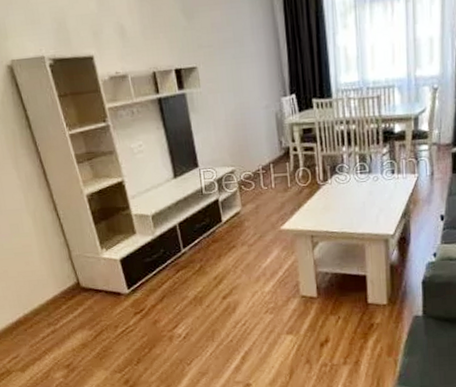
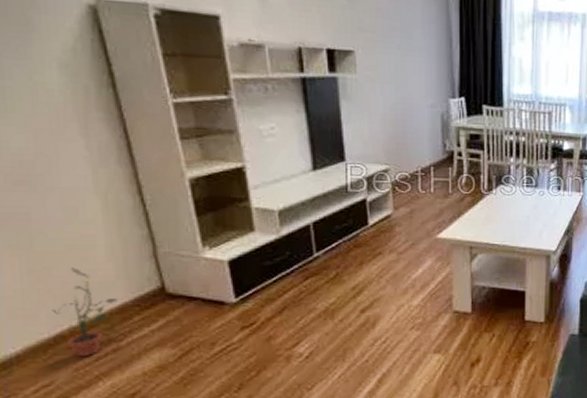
potted plant: none [12,270,51,337] -> present [52,267,118,358]

